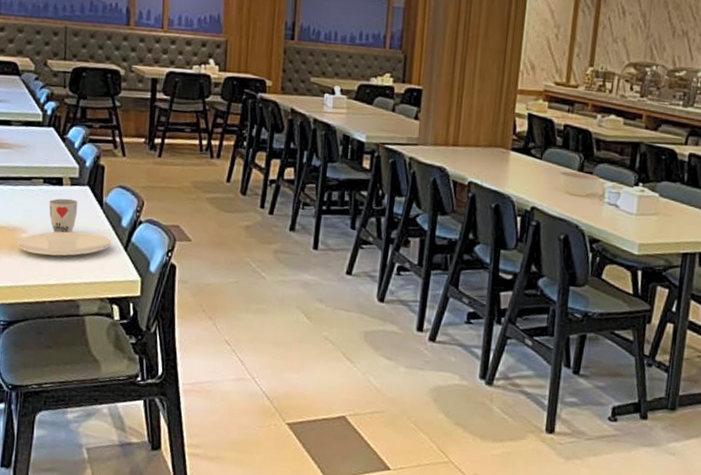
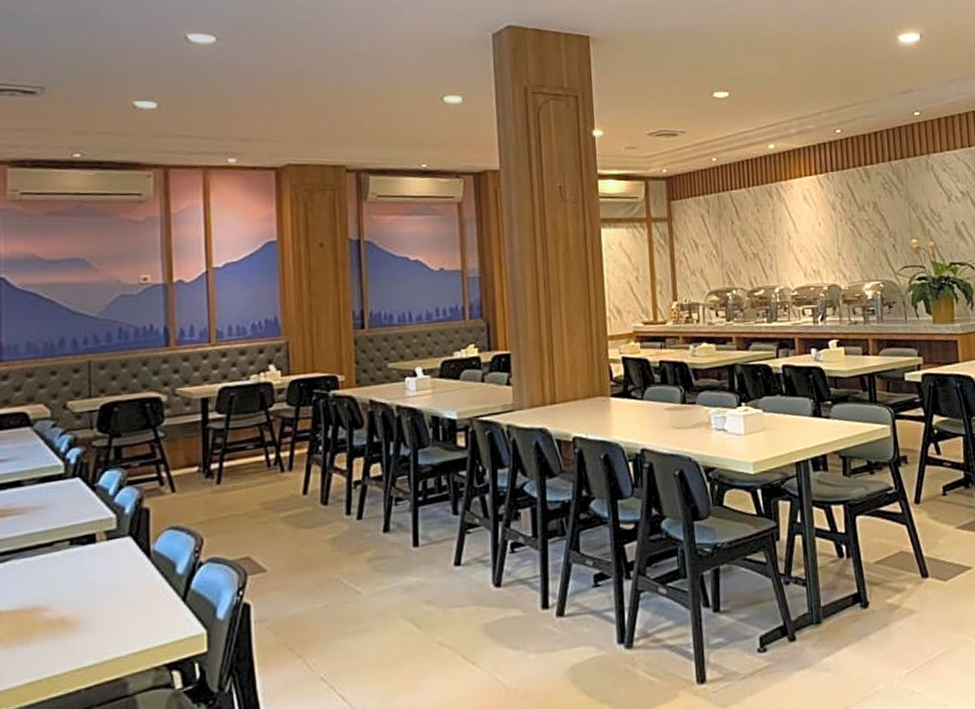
plate: present [16,231,111,256] -> none [37,590,165,635]
cup: present [48,198,78,234] -> none [78,556,118,603]

